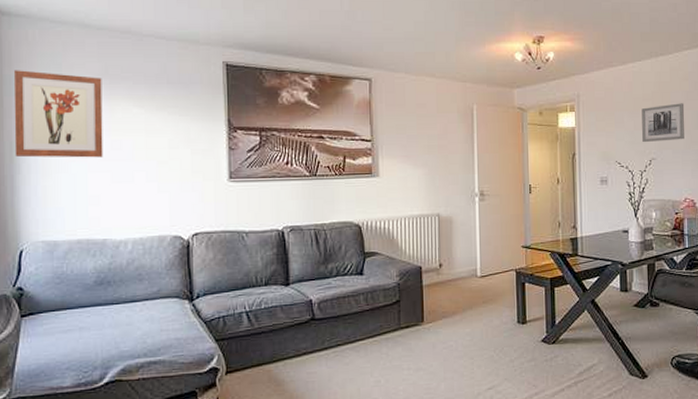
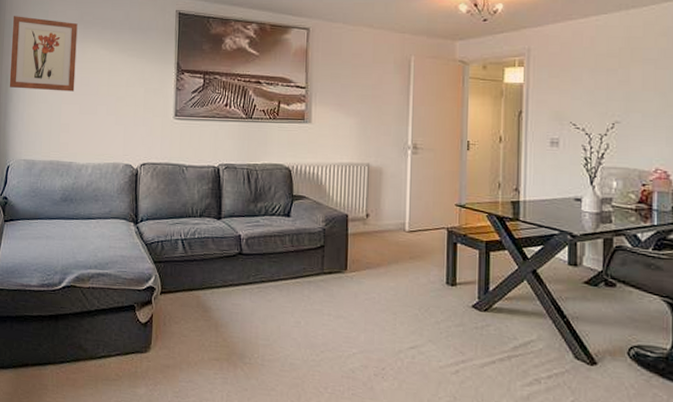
wall art: present [641,103,685,143] -> none [604,61,660,104]

